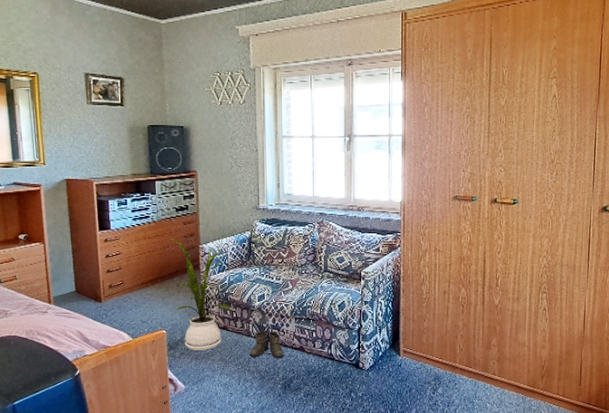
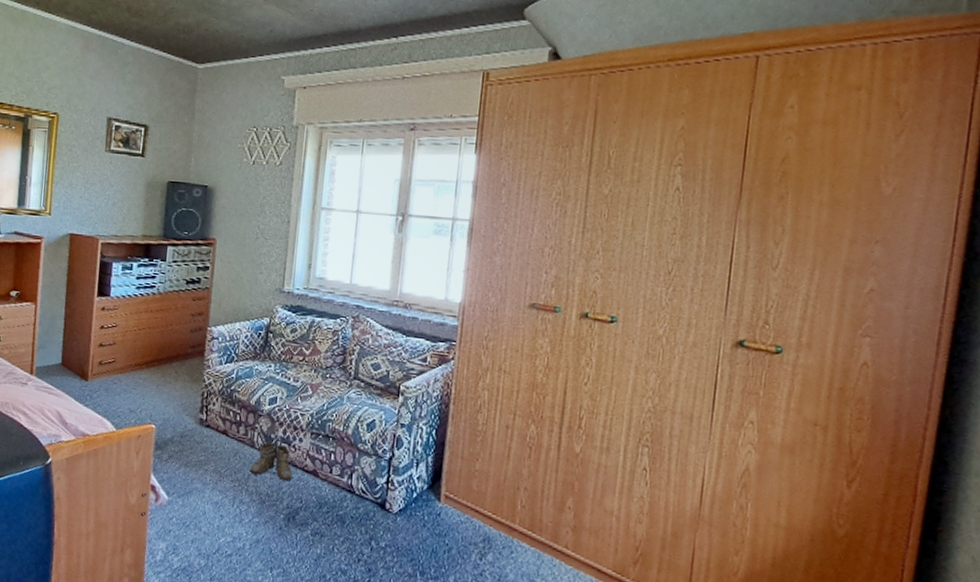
house plant: present [169,239,232,350] -> none [169,315,236,457]

